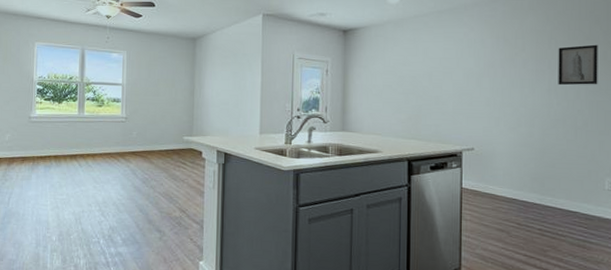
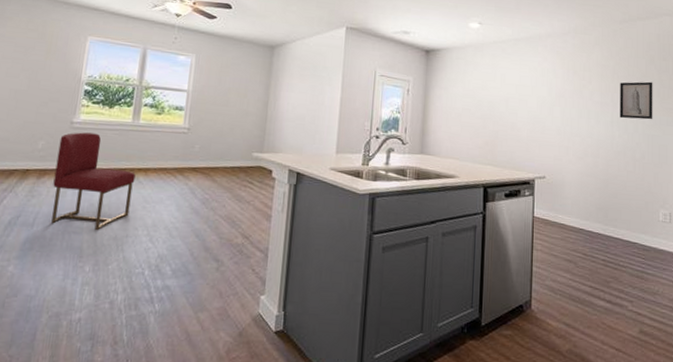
chair: none [20,125,85,208] -> present [51,132,136,231]

